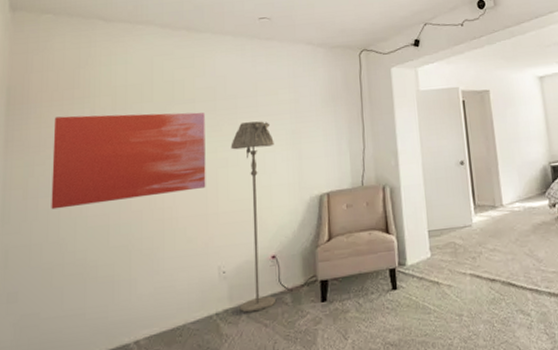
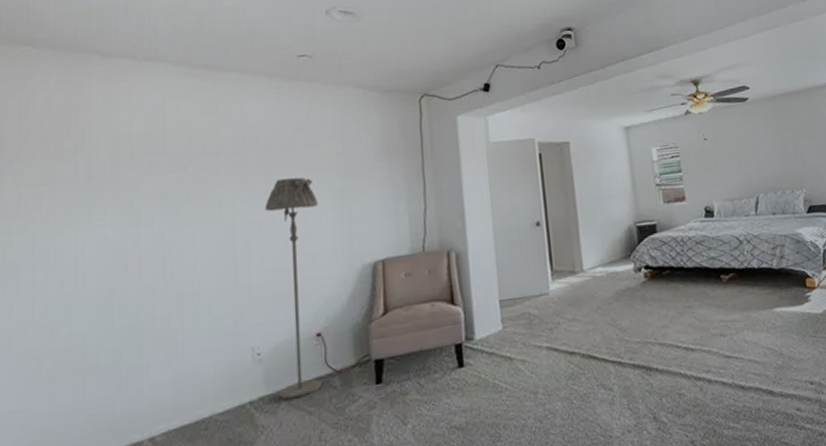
wall art: present [51,112,206,210] -> none [37,167,235,286]

